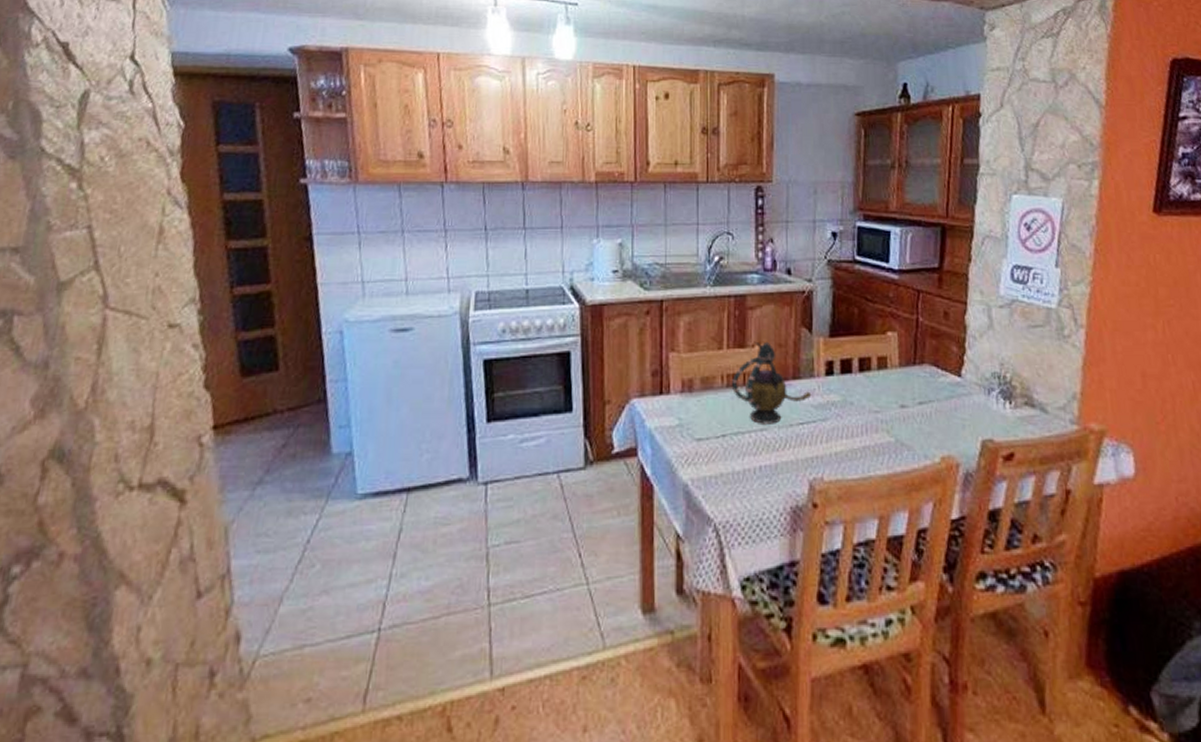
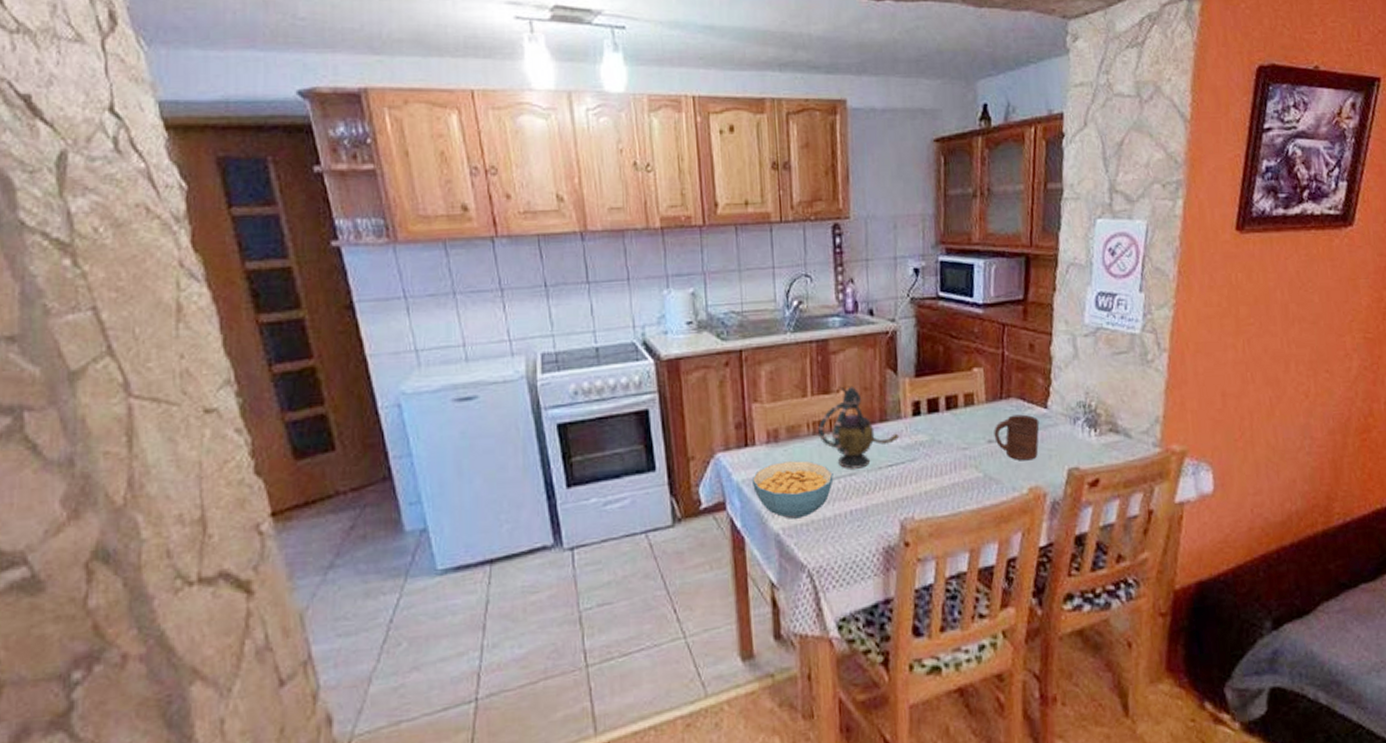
cereal bowl: none [664,412,745,470] -> present [751,460,834,519]
cup: none [906,381,953,429] -> present [994,414,1040,461]

